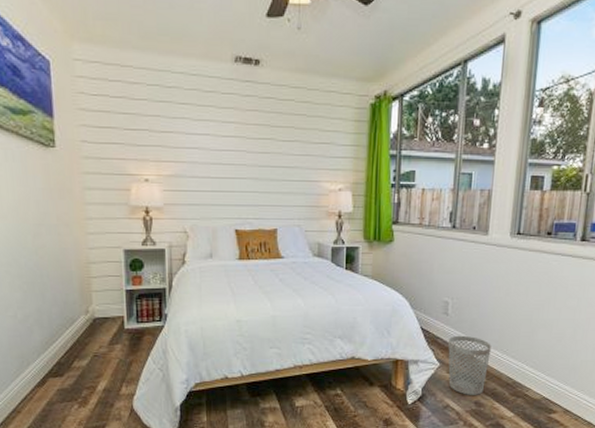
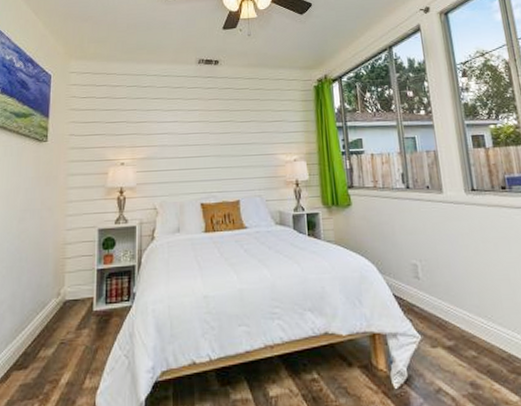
wastebasket: present [448,335,491,395] -> none [425,301,477,375]

